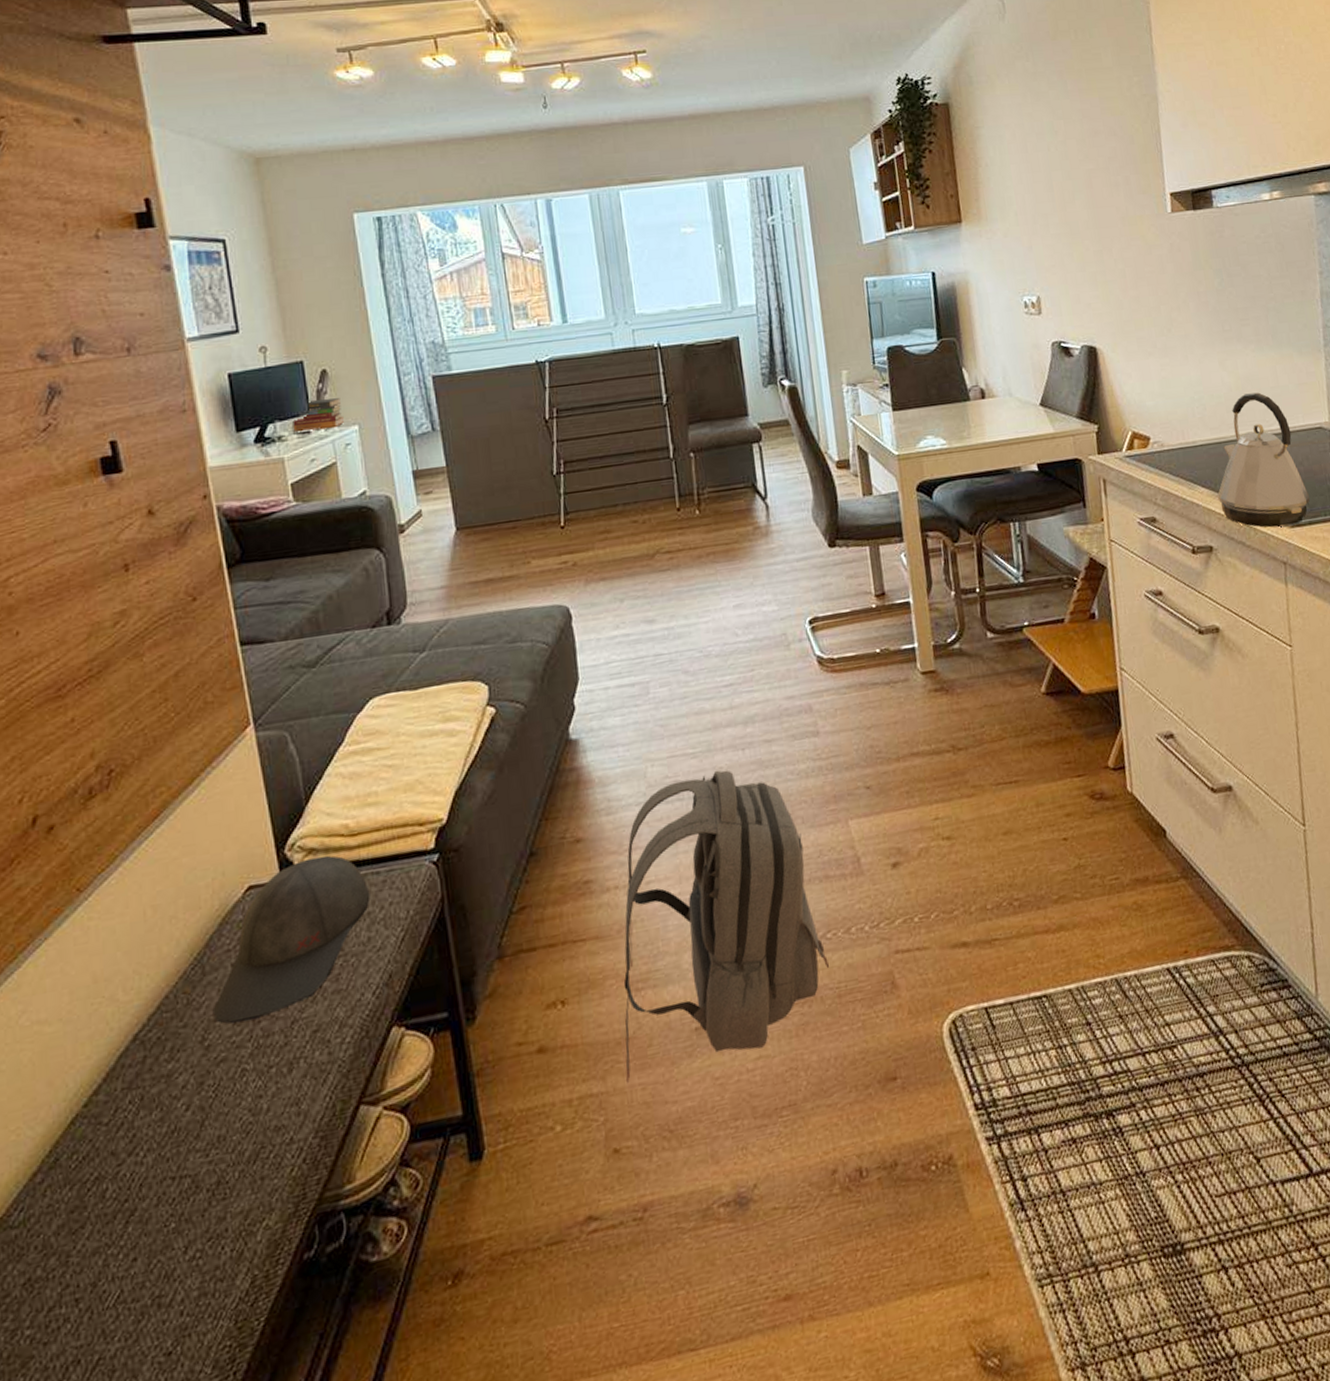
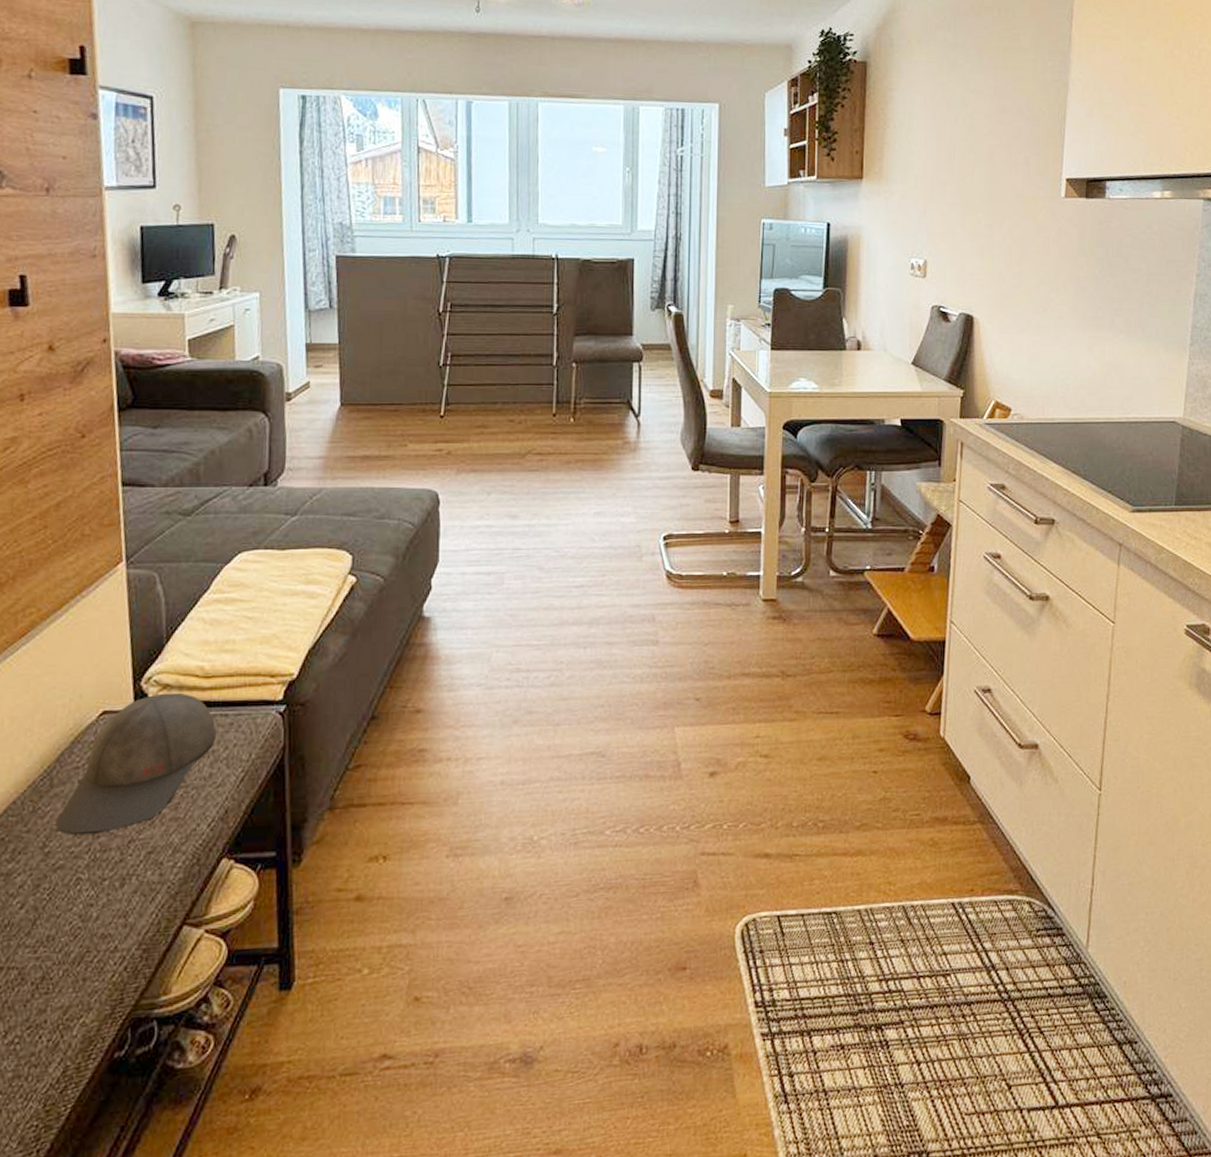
books: present [293,398,344,432] -> none [196,262,246,291]
backpack: present [623,770,829,1083] -> none [435,664,637,939]
kettle: present [1217,392,1310,528] -> none [1067,380,1153,511]

